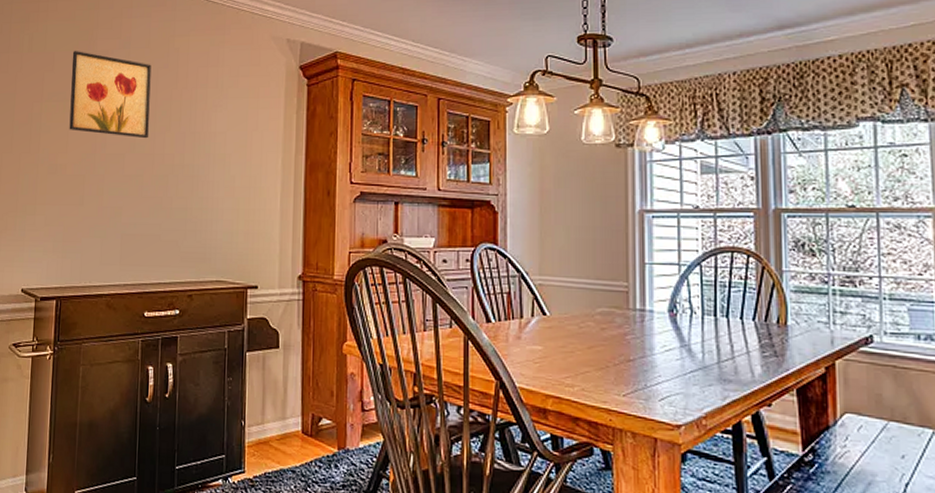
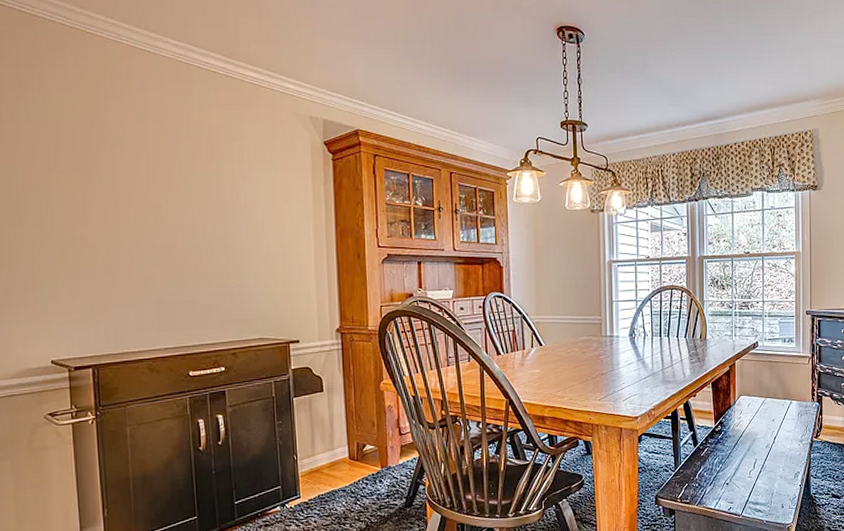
wall art: present [69,51,152,139] -> none [80,121,177,210]

